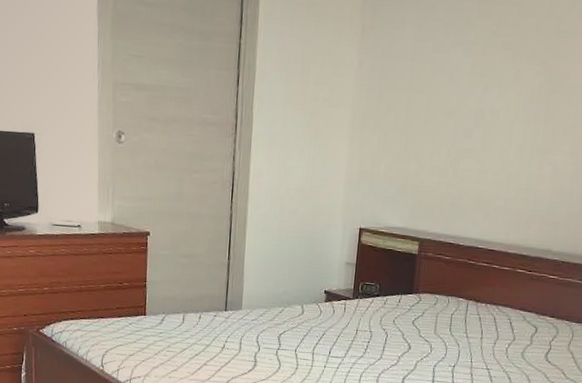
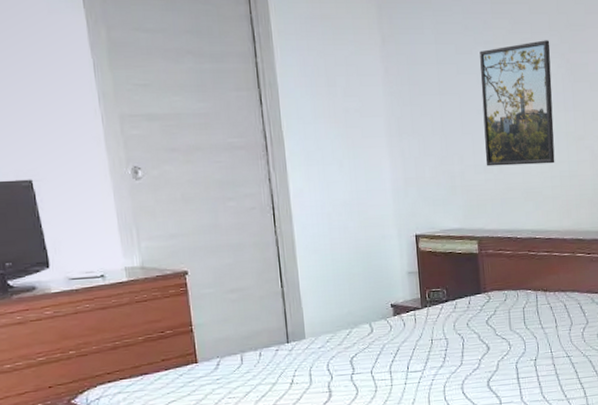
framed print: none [442,45,534,175] -> present [480,40,555,166]

